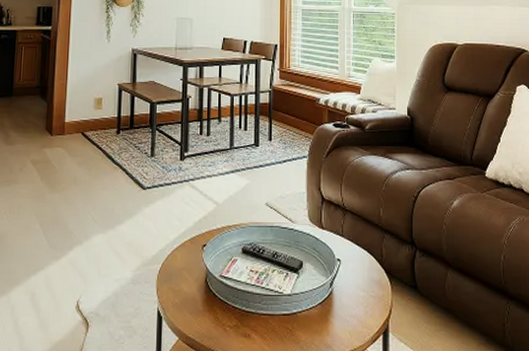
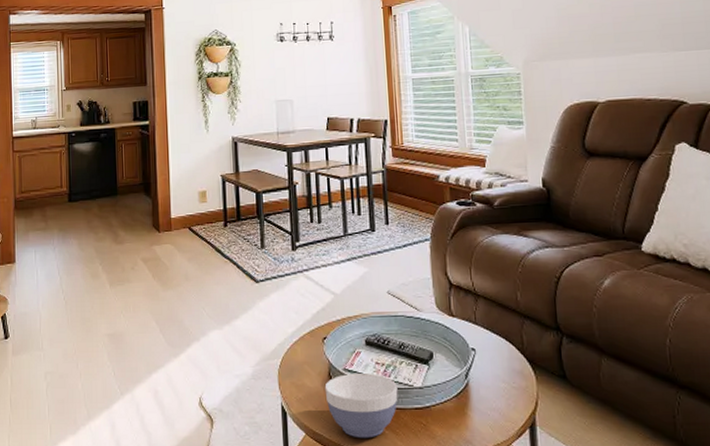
bowl: none [200,280,268,343] -> present [324,374,398,438]

